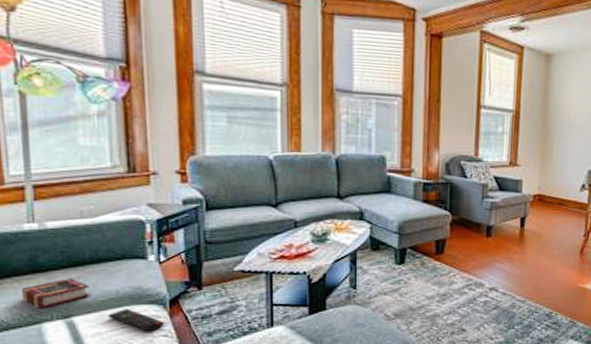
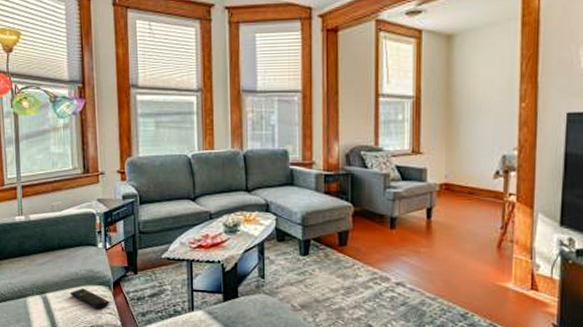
book: present [22,278,90,309] -> none [14,260,58,285]

